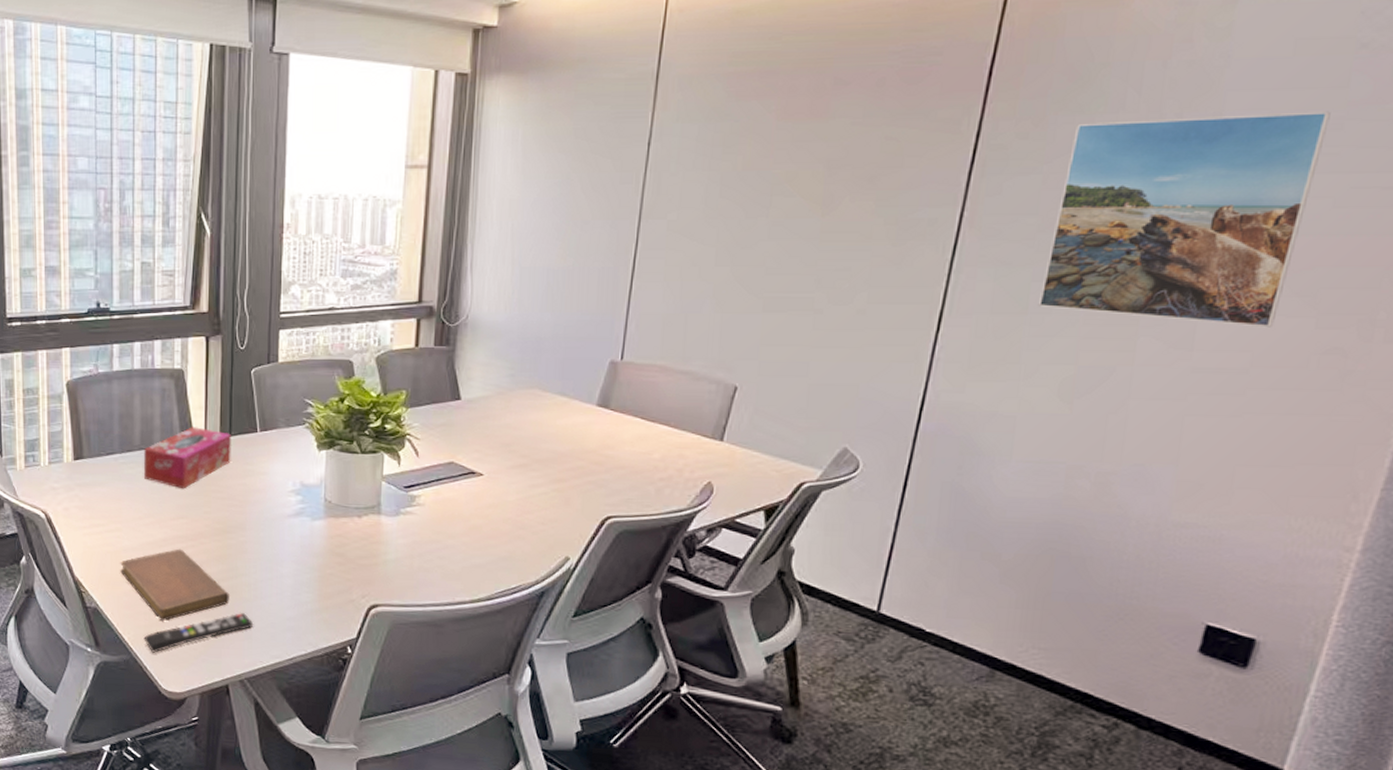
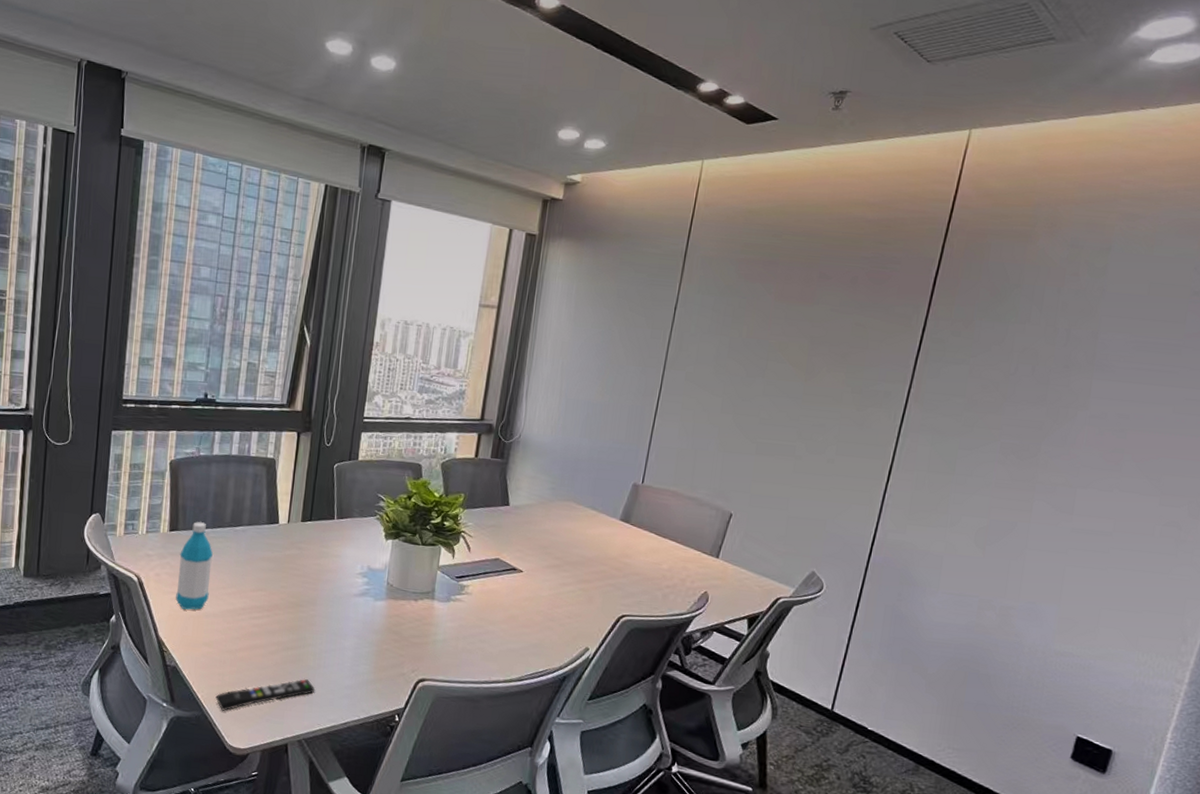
water bottle: none [88,446,125,545] -> present [176,521,213,610]
notebook: present [120,548,229,621] -> none [201,617,296,682]
tissue box: present [144,427,231,489] -> none [231,510,311,565]
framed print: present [1037,111,1331,327] -> none [962,329,1173,502]

